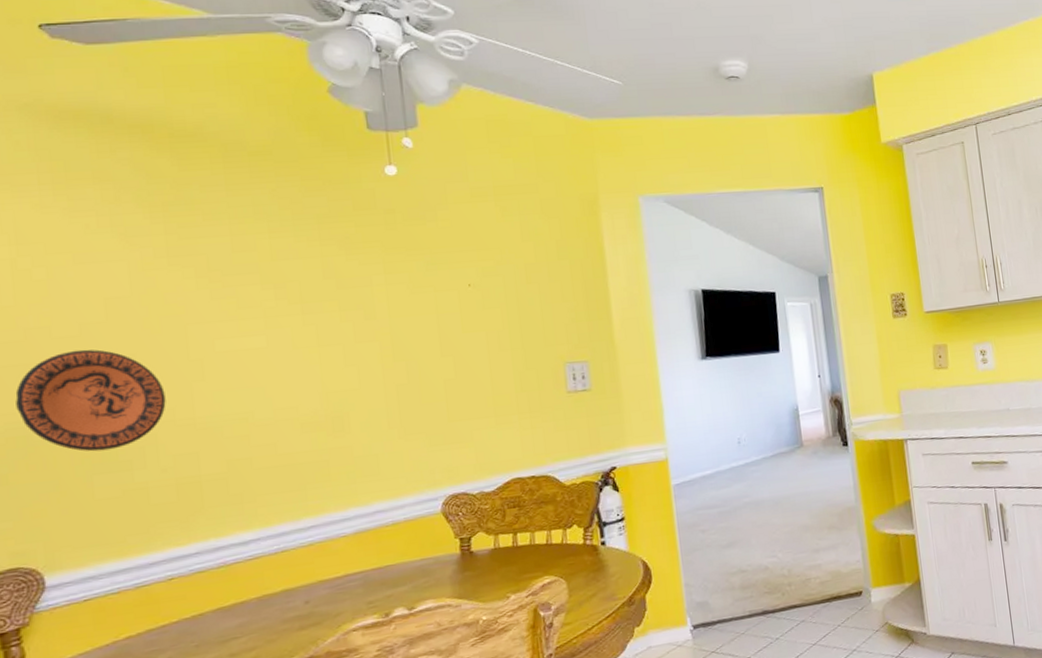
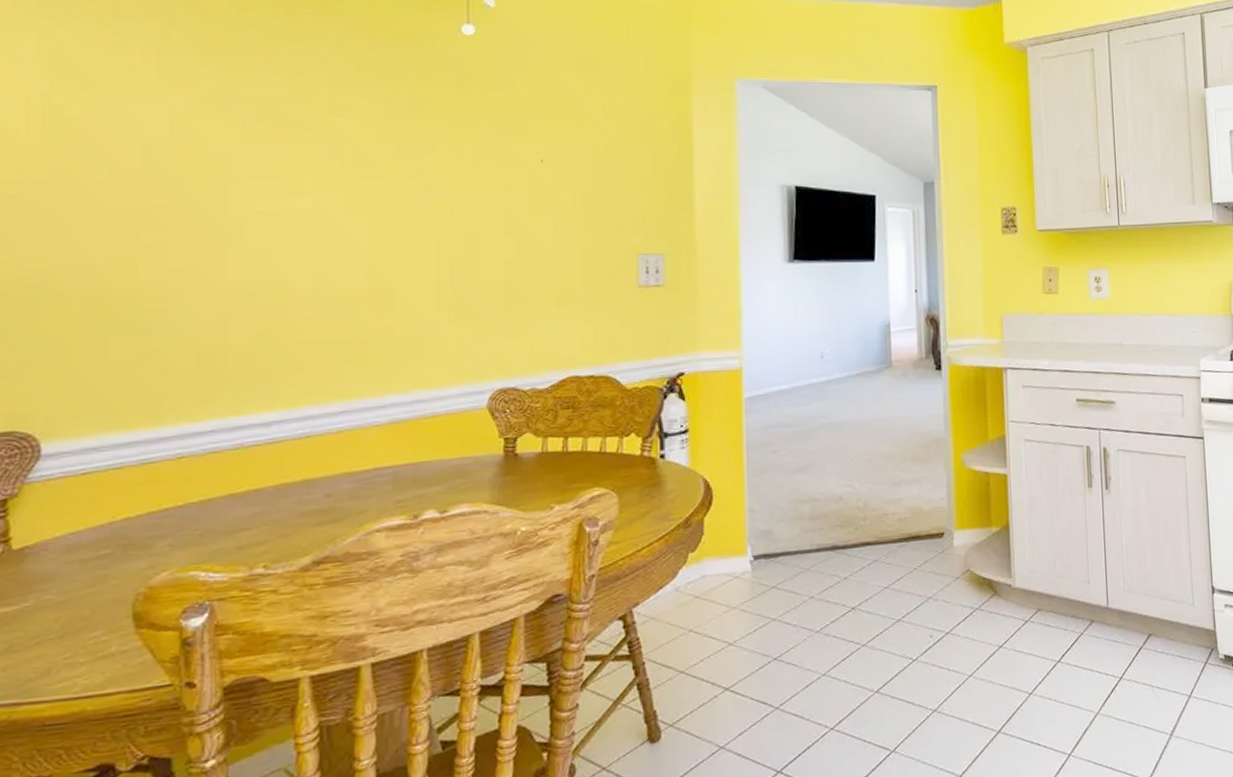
decorative plate: present [15,349,166,452] -> none [31,197,196,310]

